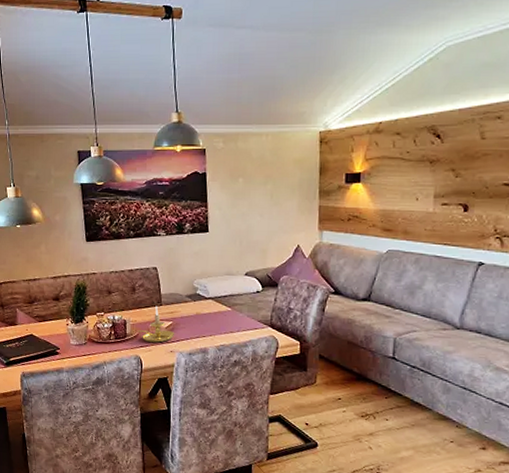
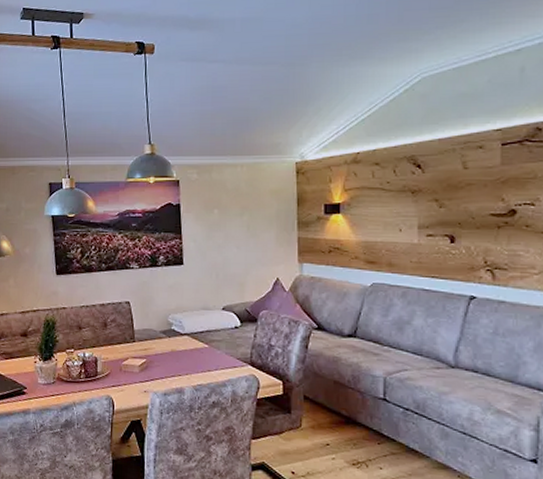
candle holder: present [137,306,175,343] -> none [109,342,149,382]

